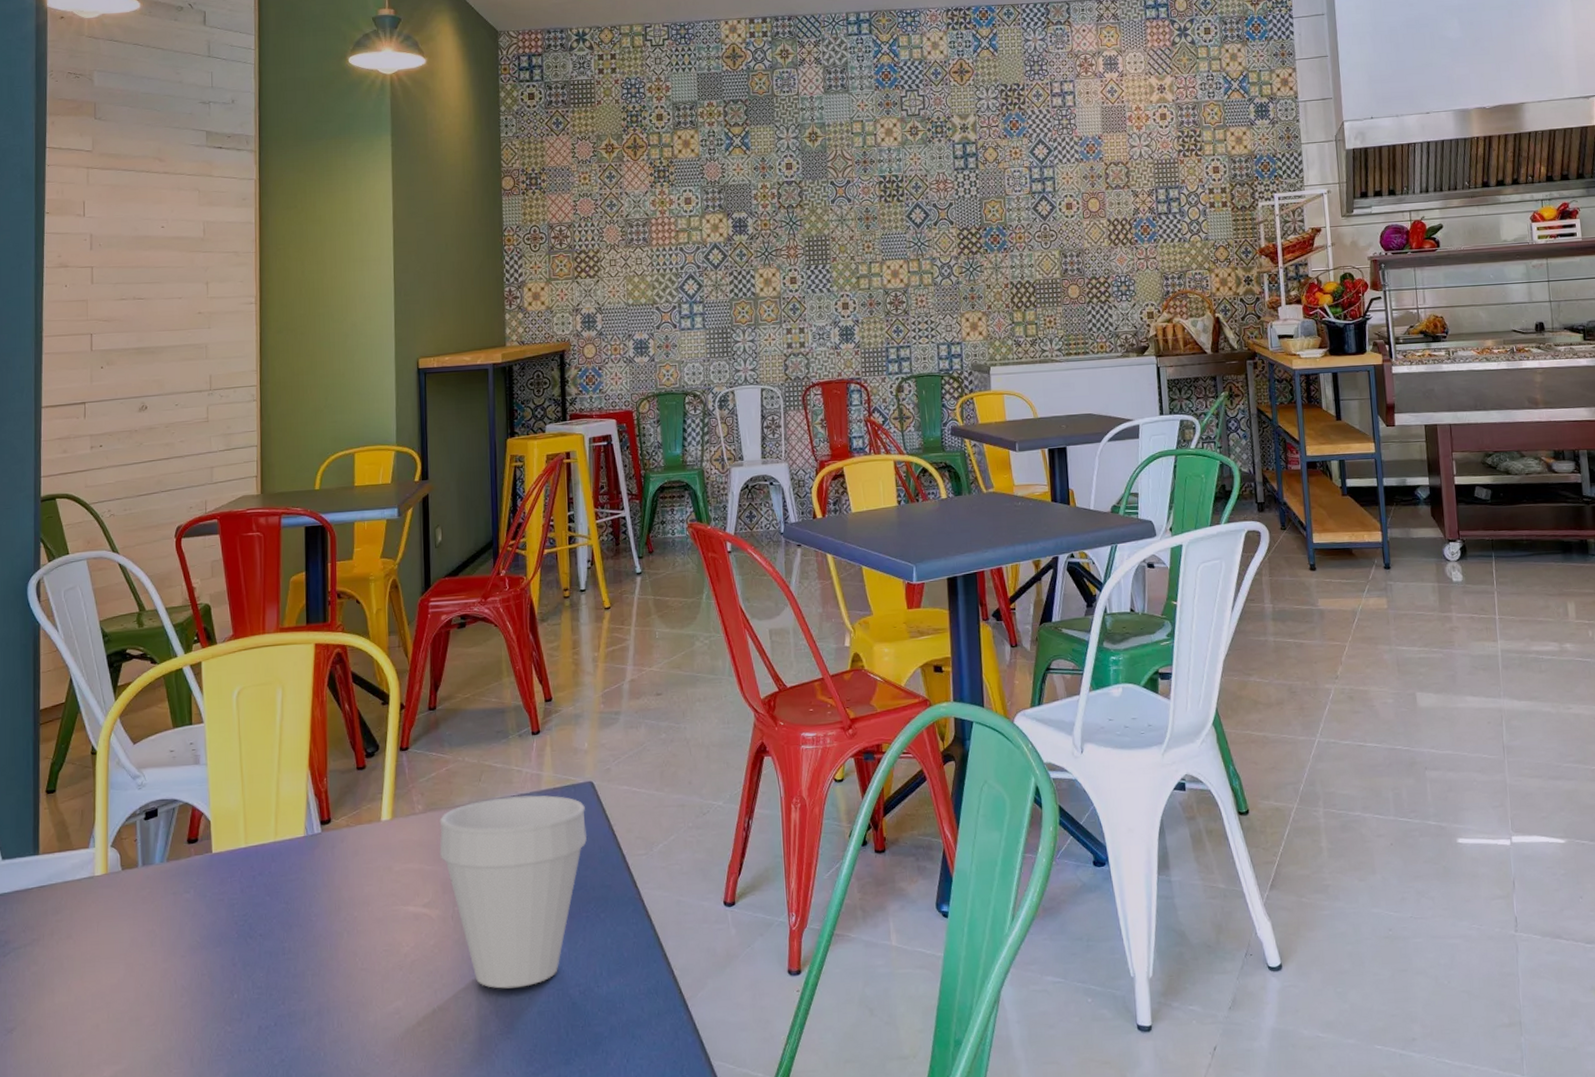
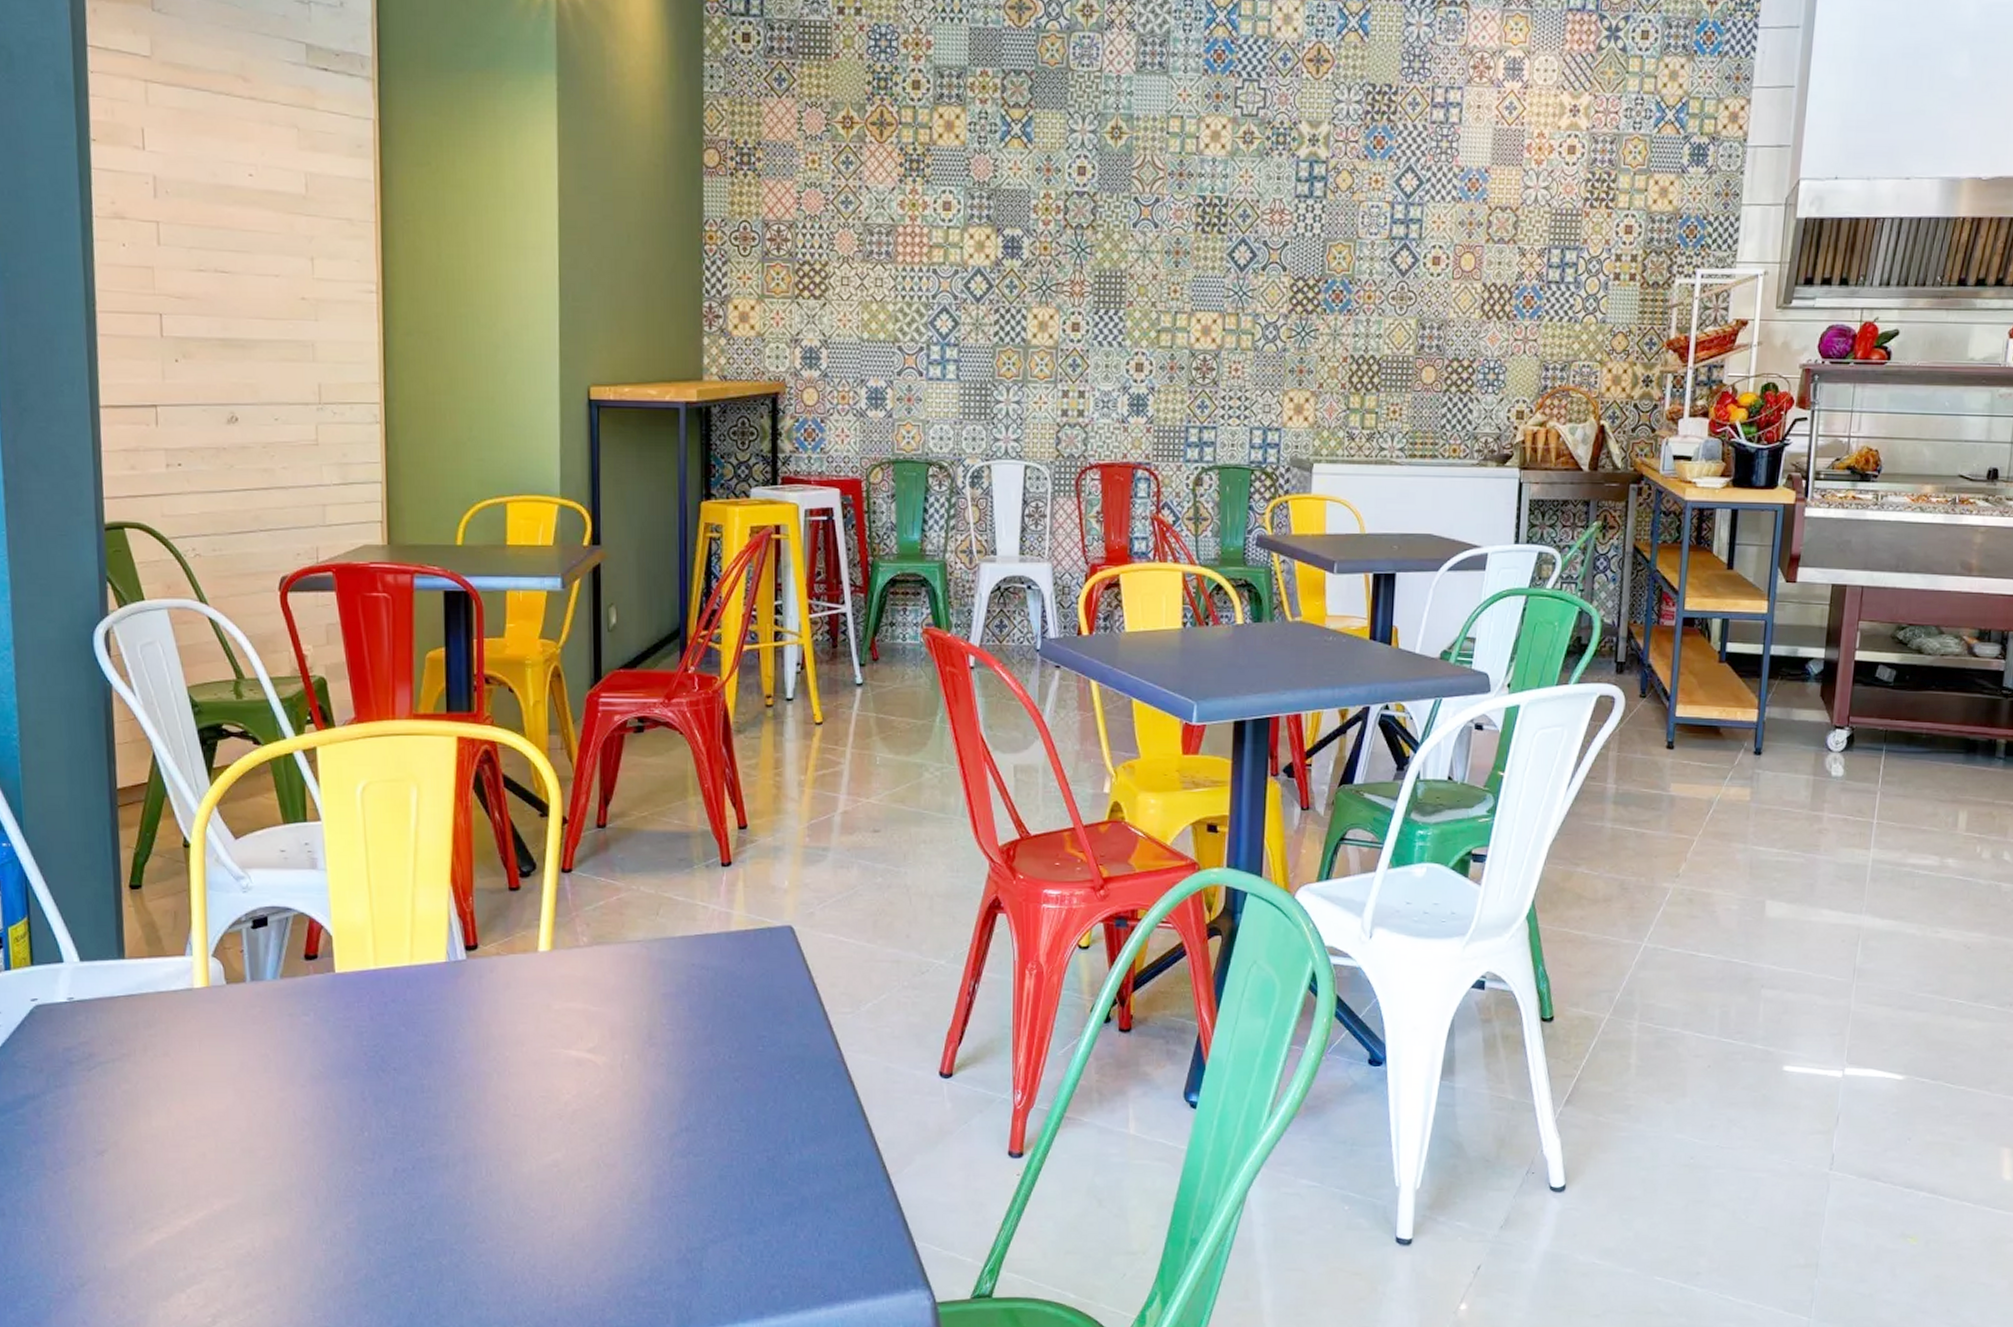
cup: present [439,795,587,989] -> none [607,934,783,1148]

